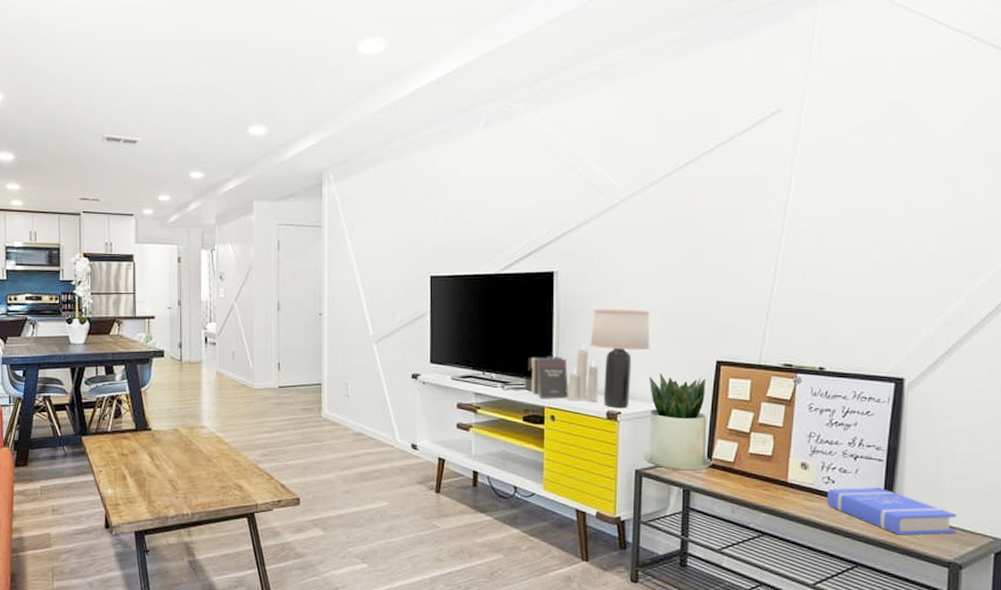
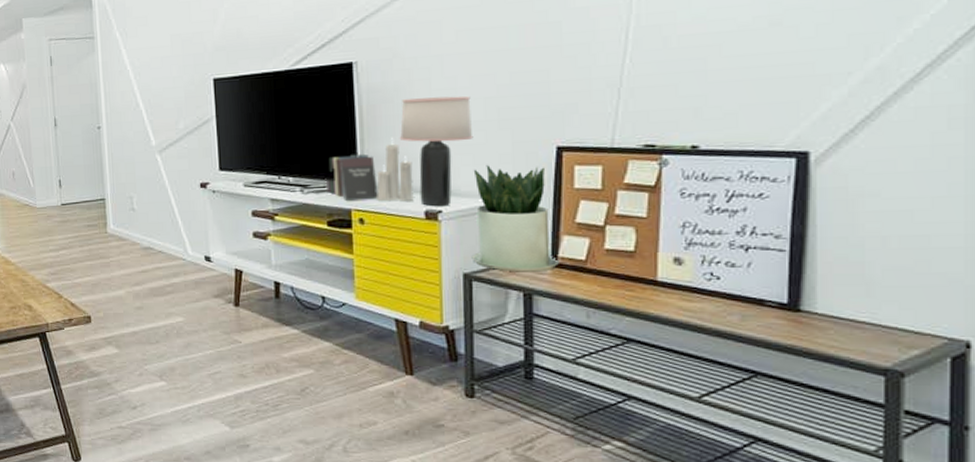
book: present [826,488,957,535] -> none [710,283,894,338]

